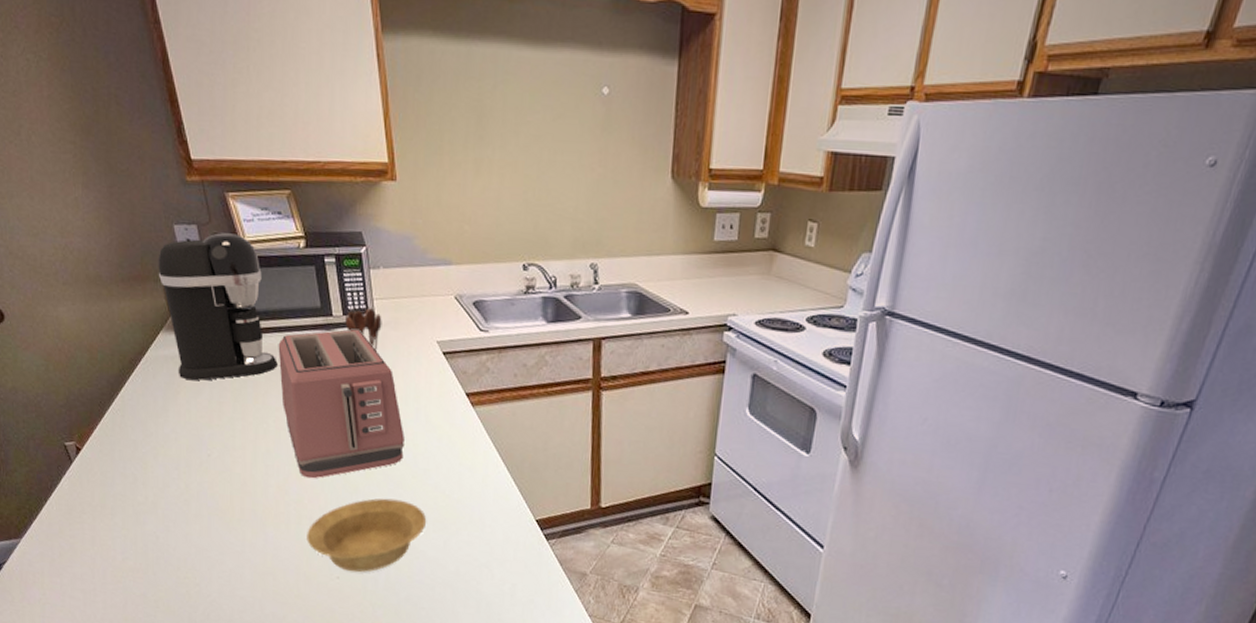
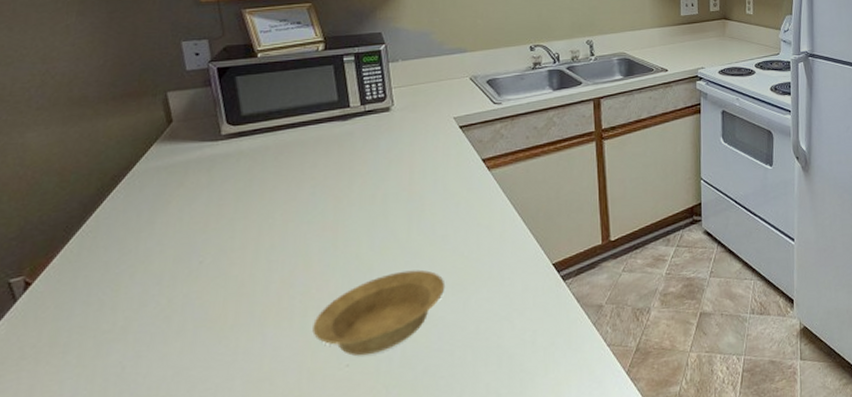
coffee maker: present [158,233,278,381] -> none [158,44,289,187]
toaster: present [278,329,404,479] -> none [290,116,422,267]
utensil holder: present [345,308,382,352] -> none [363,96,400,134]

